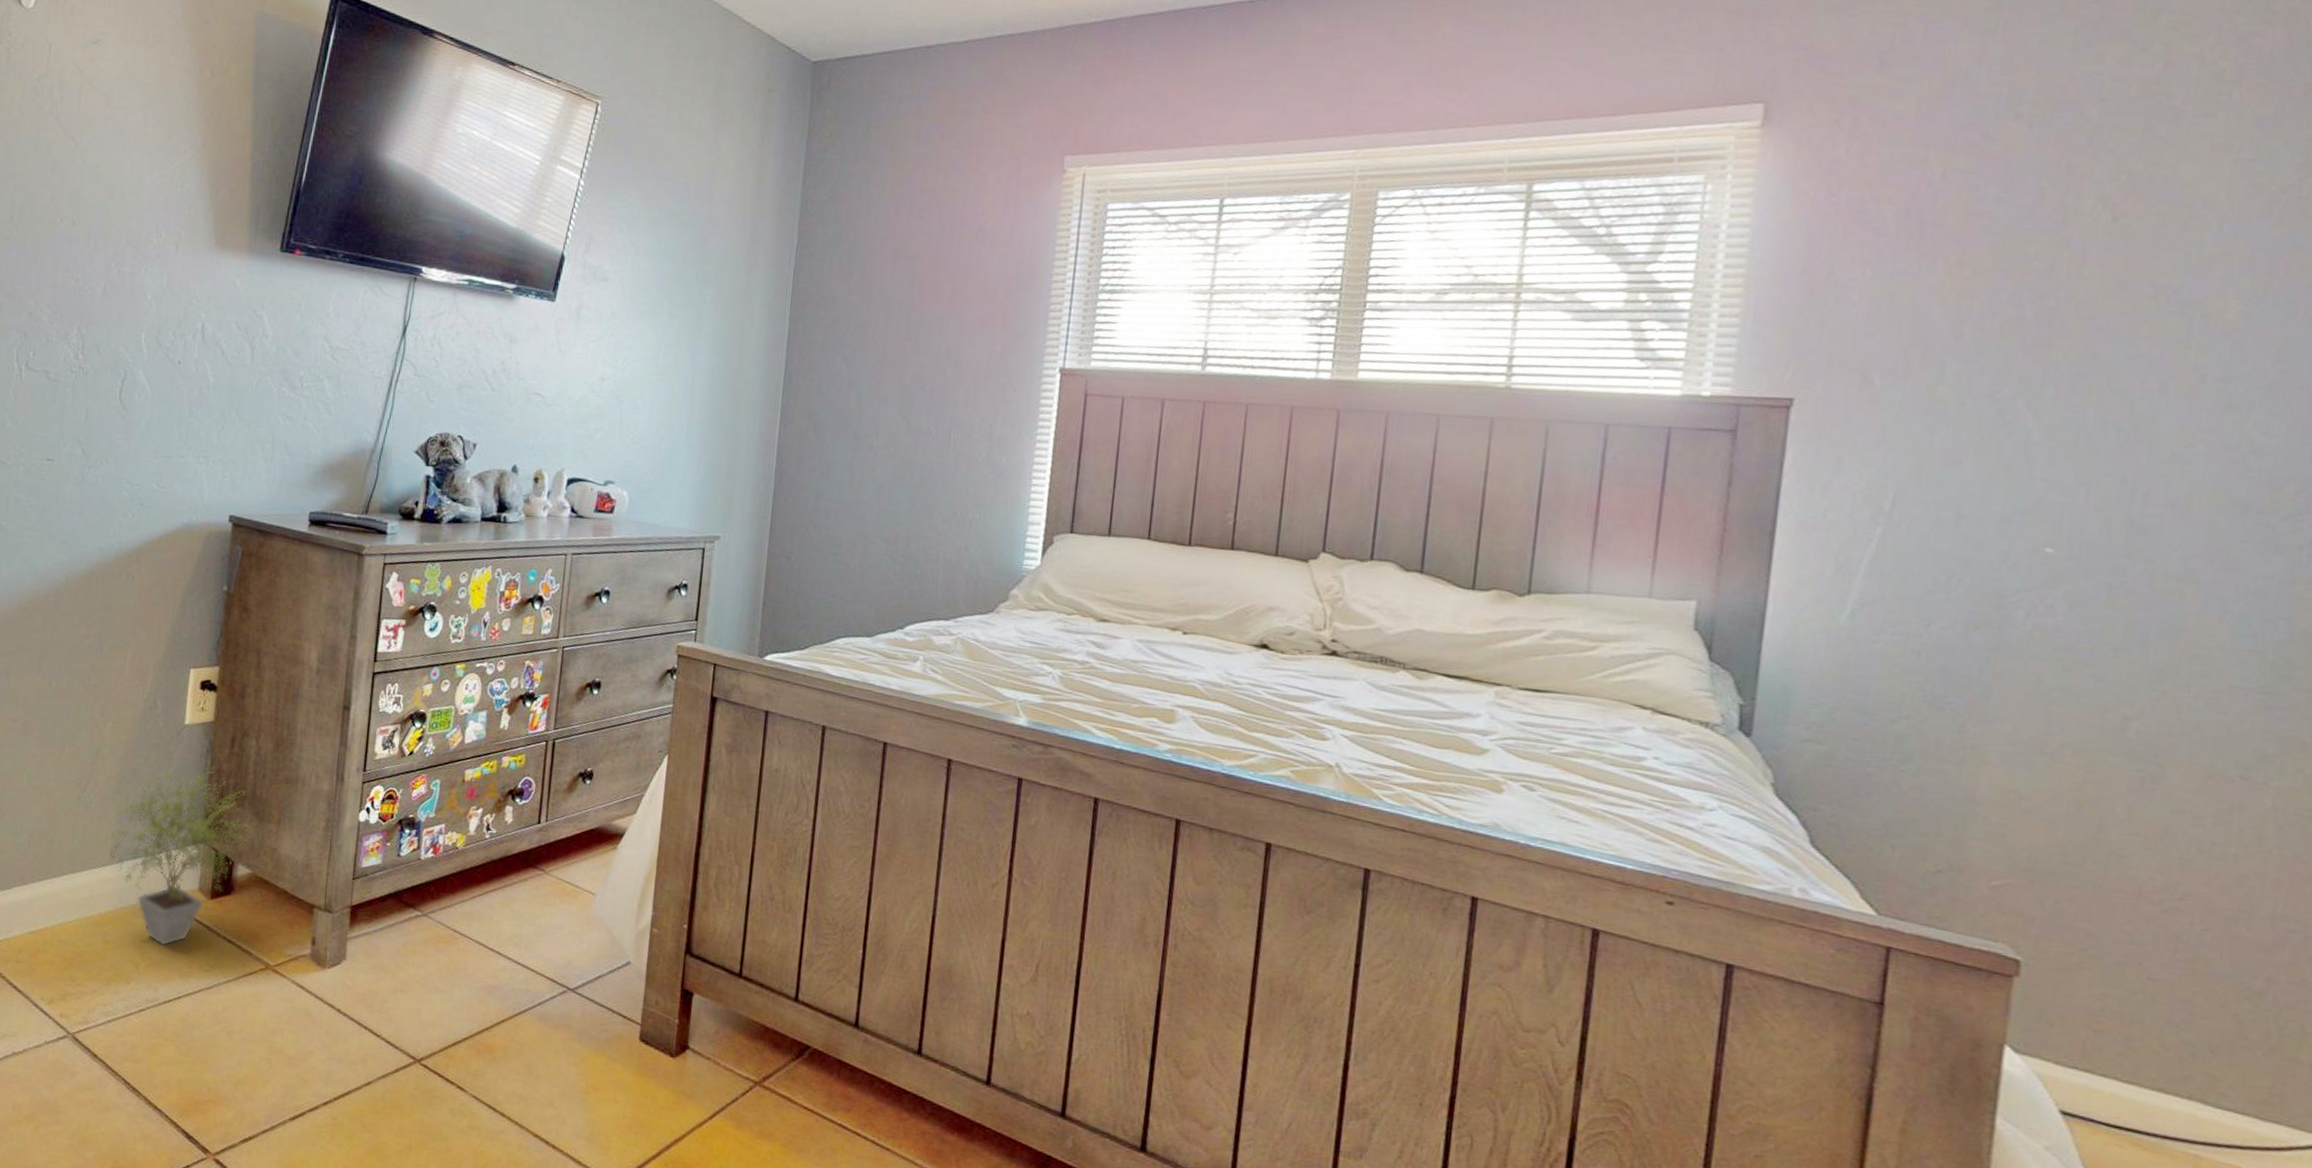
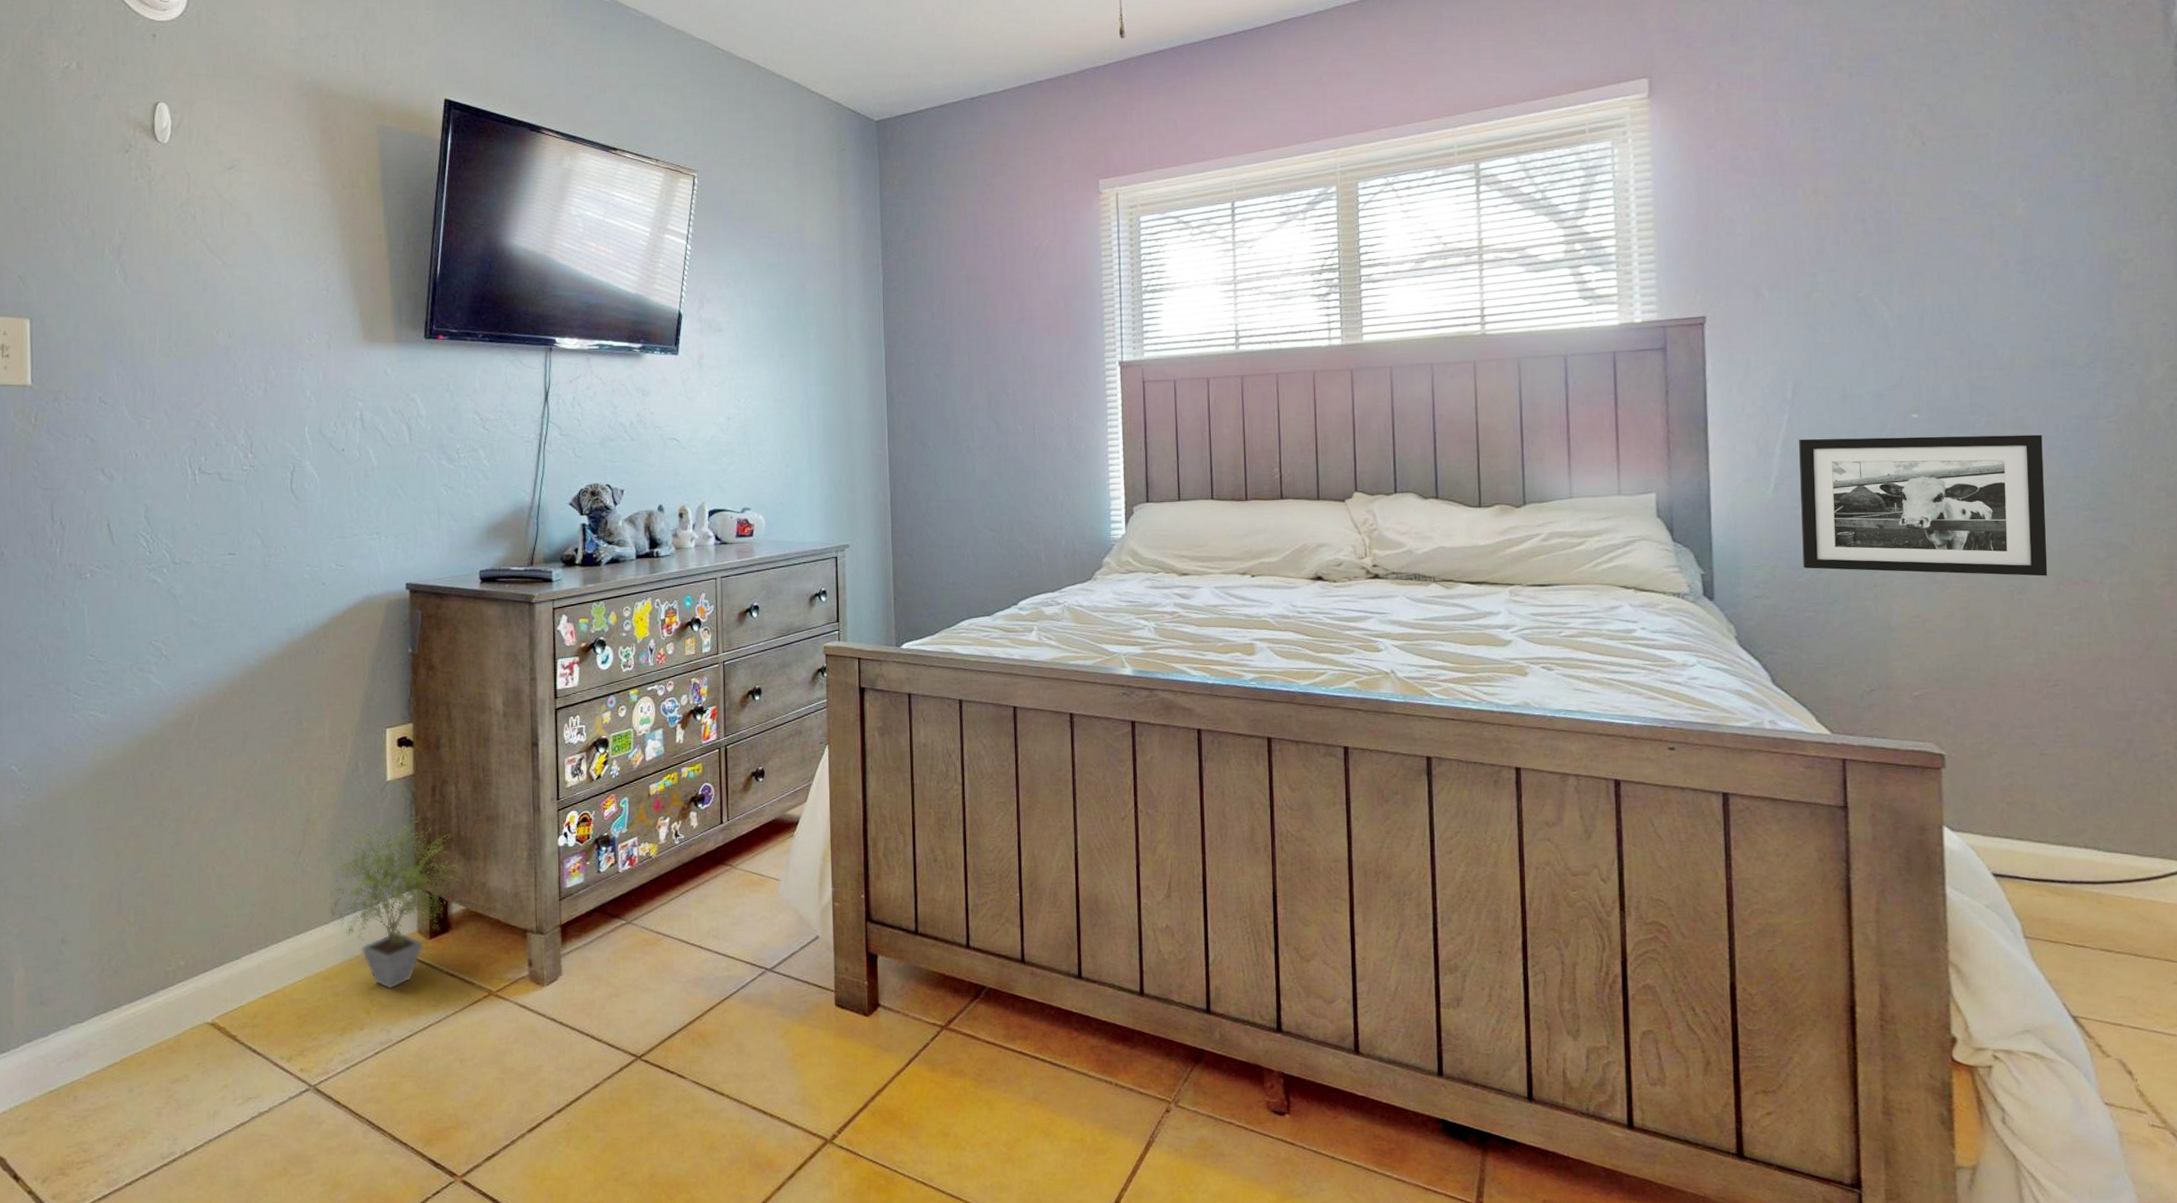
picture frame: none [1872,559,2216,766] -> present [1799,434,2048,577]

